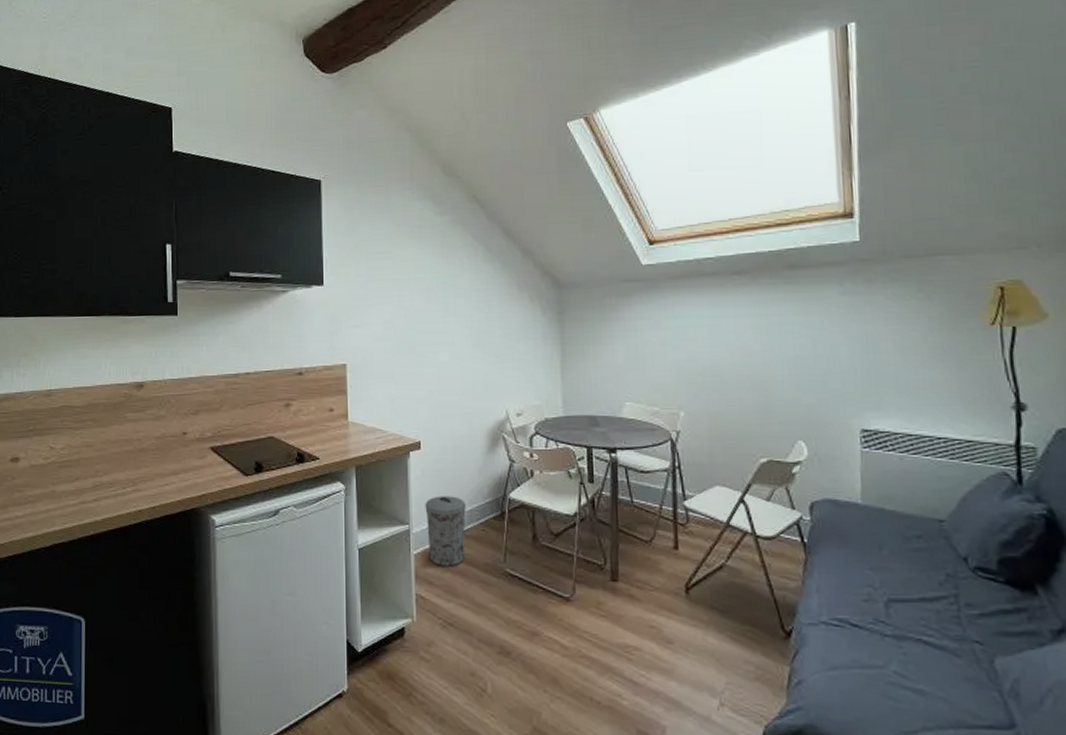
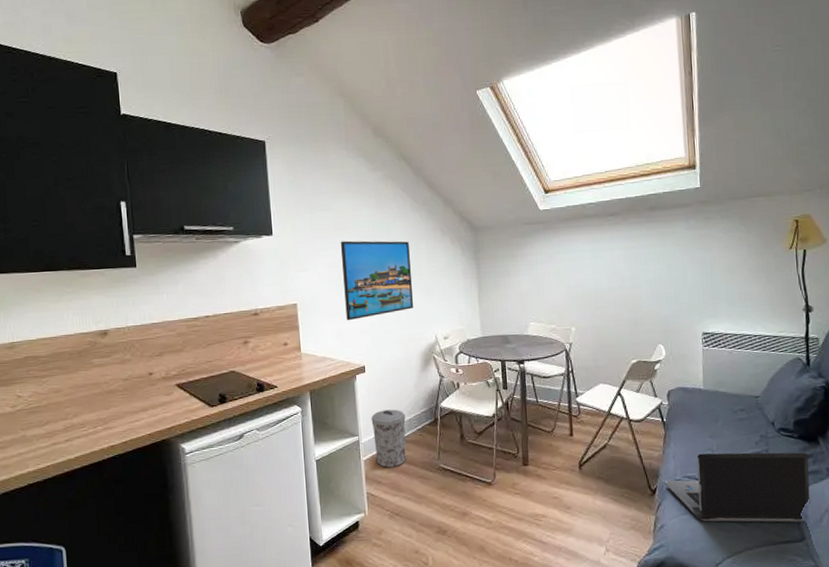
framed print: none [398,294,481,388] -> present [340,240,413,321]
laptop computer: none [803,590,1024,702] -> present [664,452,810,523]

